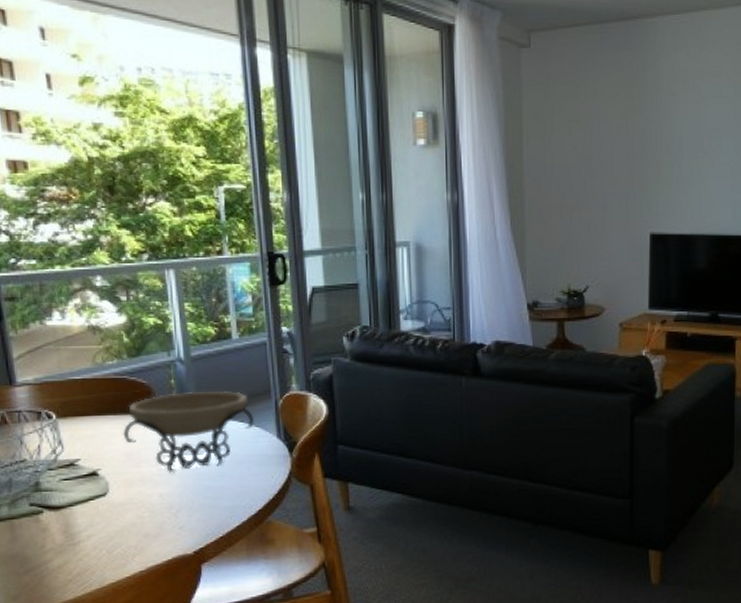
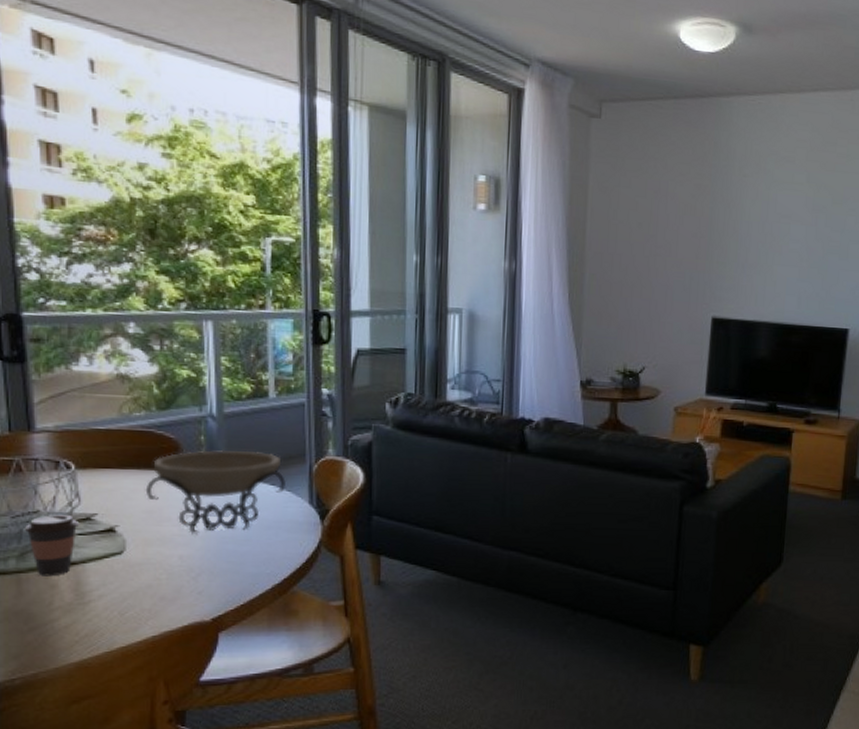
coffee cup: none [13,462,65,521] -> present [24,515,80,577]

